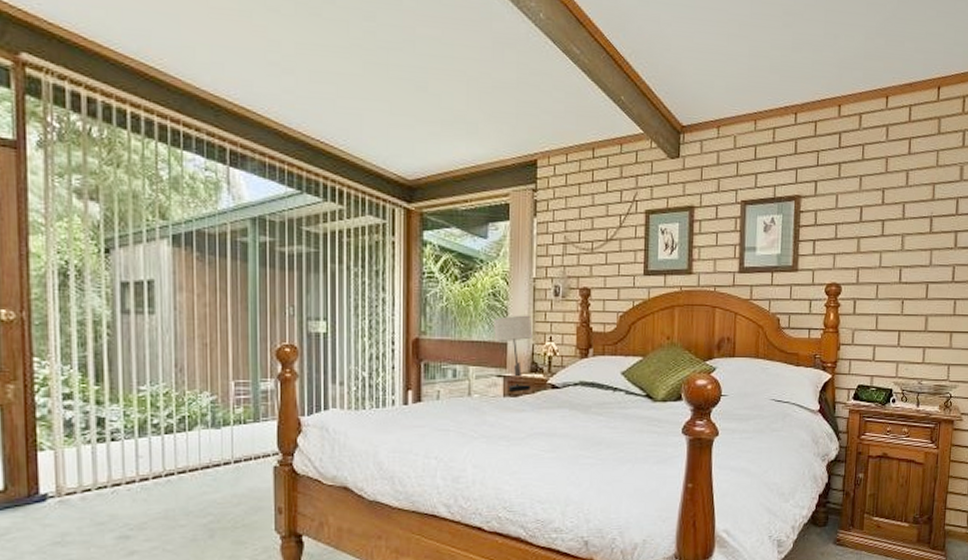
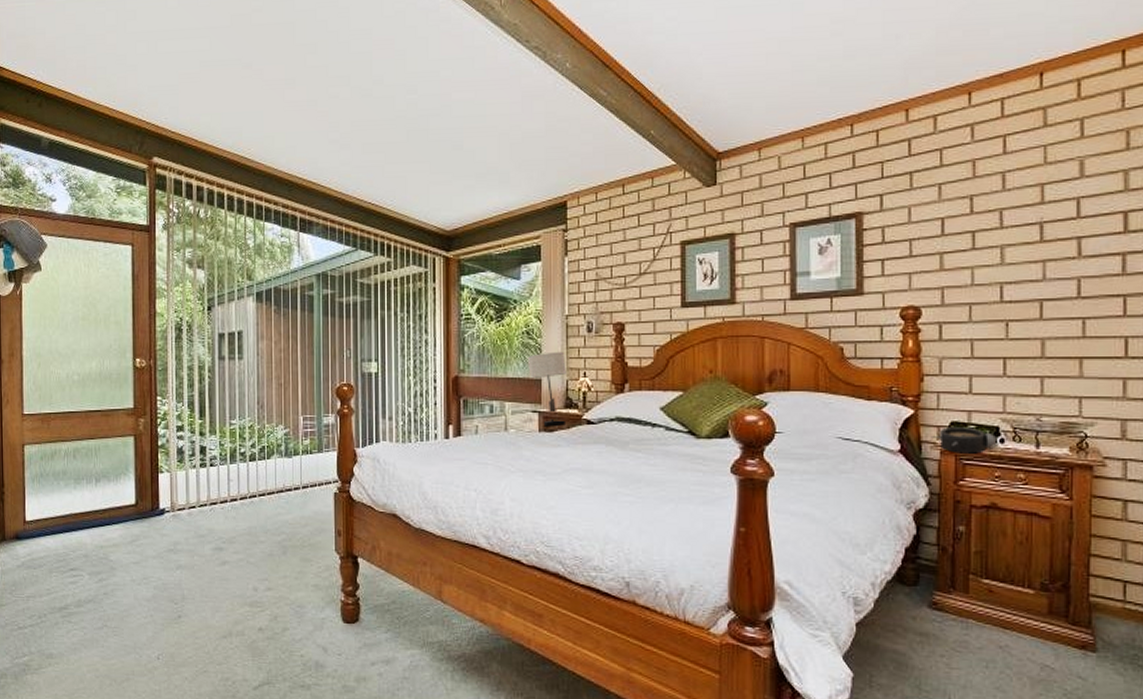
alarm clock: none [842,390,891,412] -> present [930,427,997,454]

